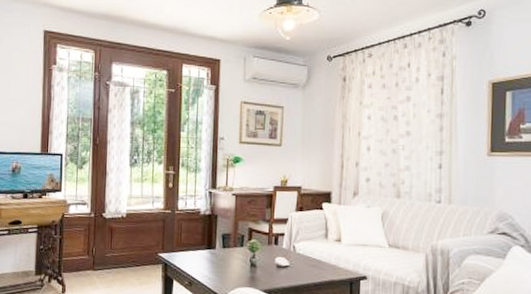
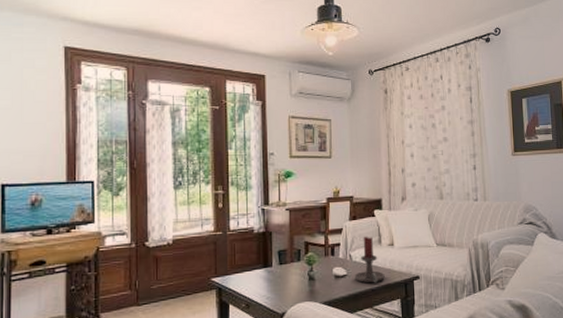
candle holder: none [296,228,329,278] -> present [354,236,385,283]

